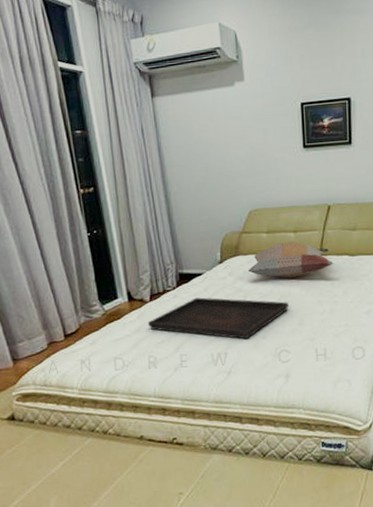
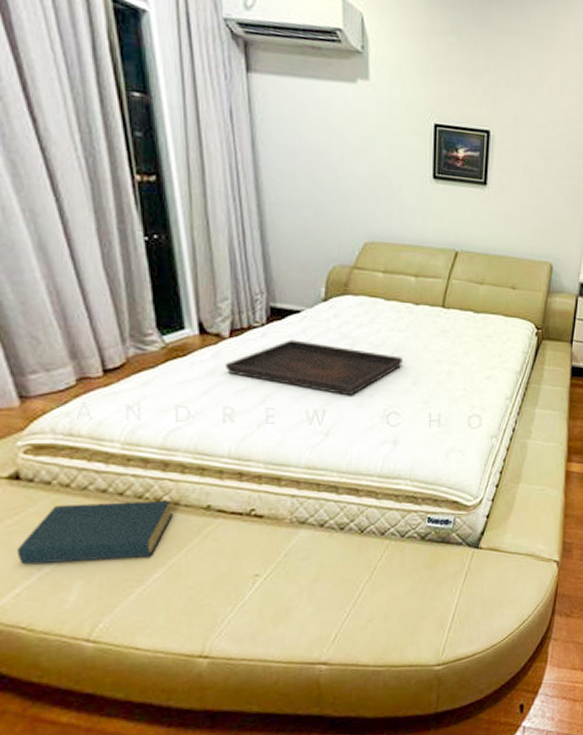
hardback book: none [14,432,116,484] -> present [16,500,173,565]
decorative pillow: present [248,241,334,279] -> none [357,286,457,330]

